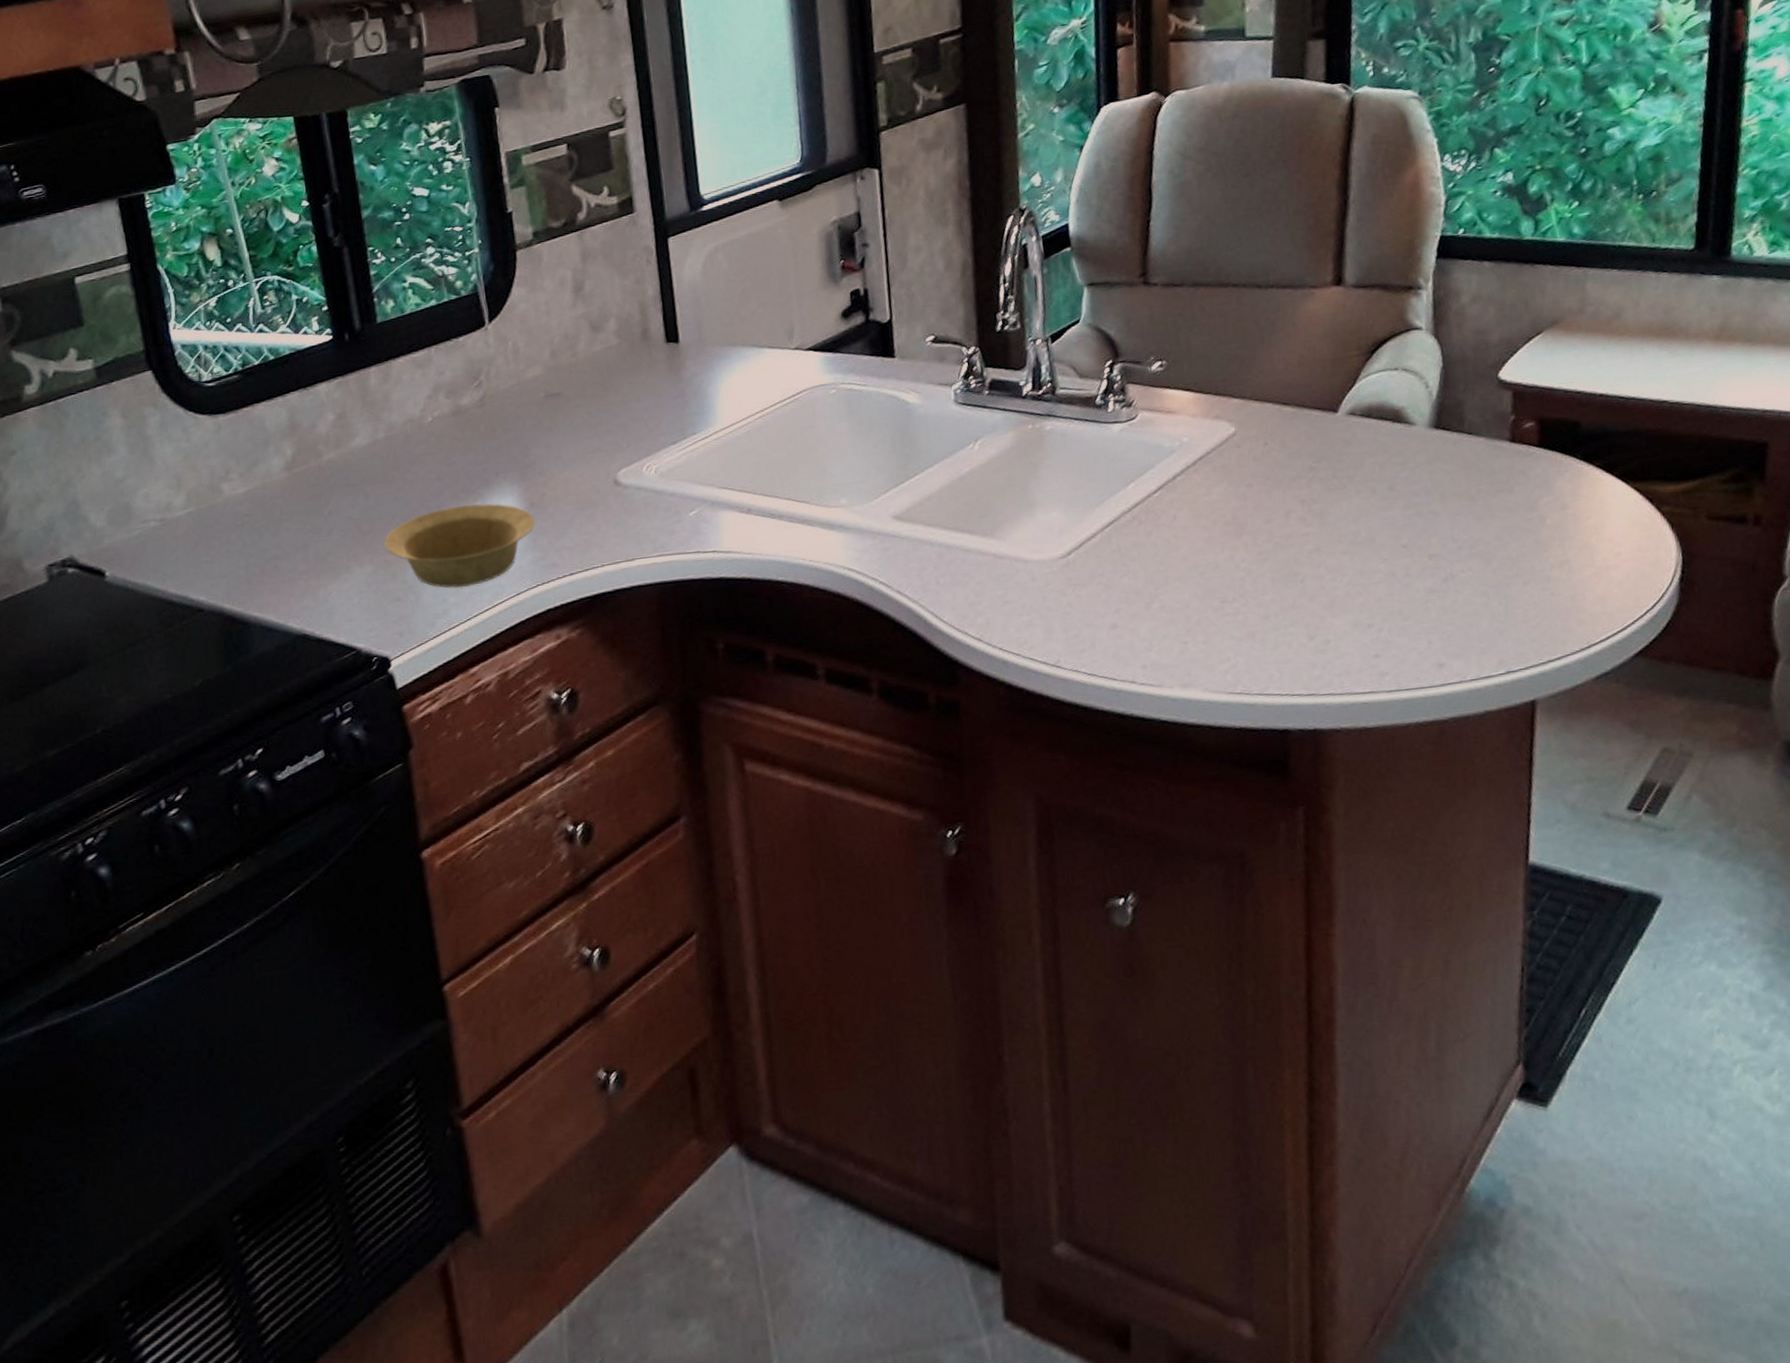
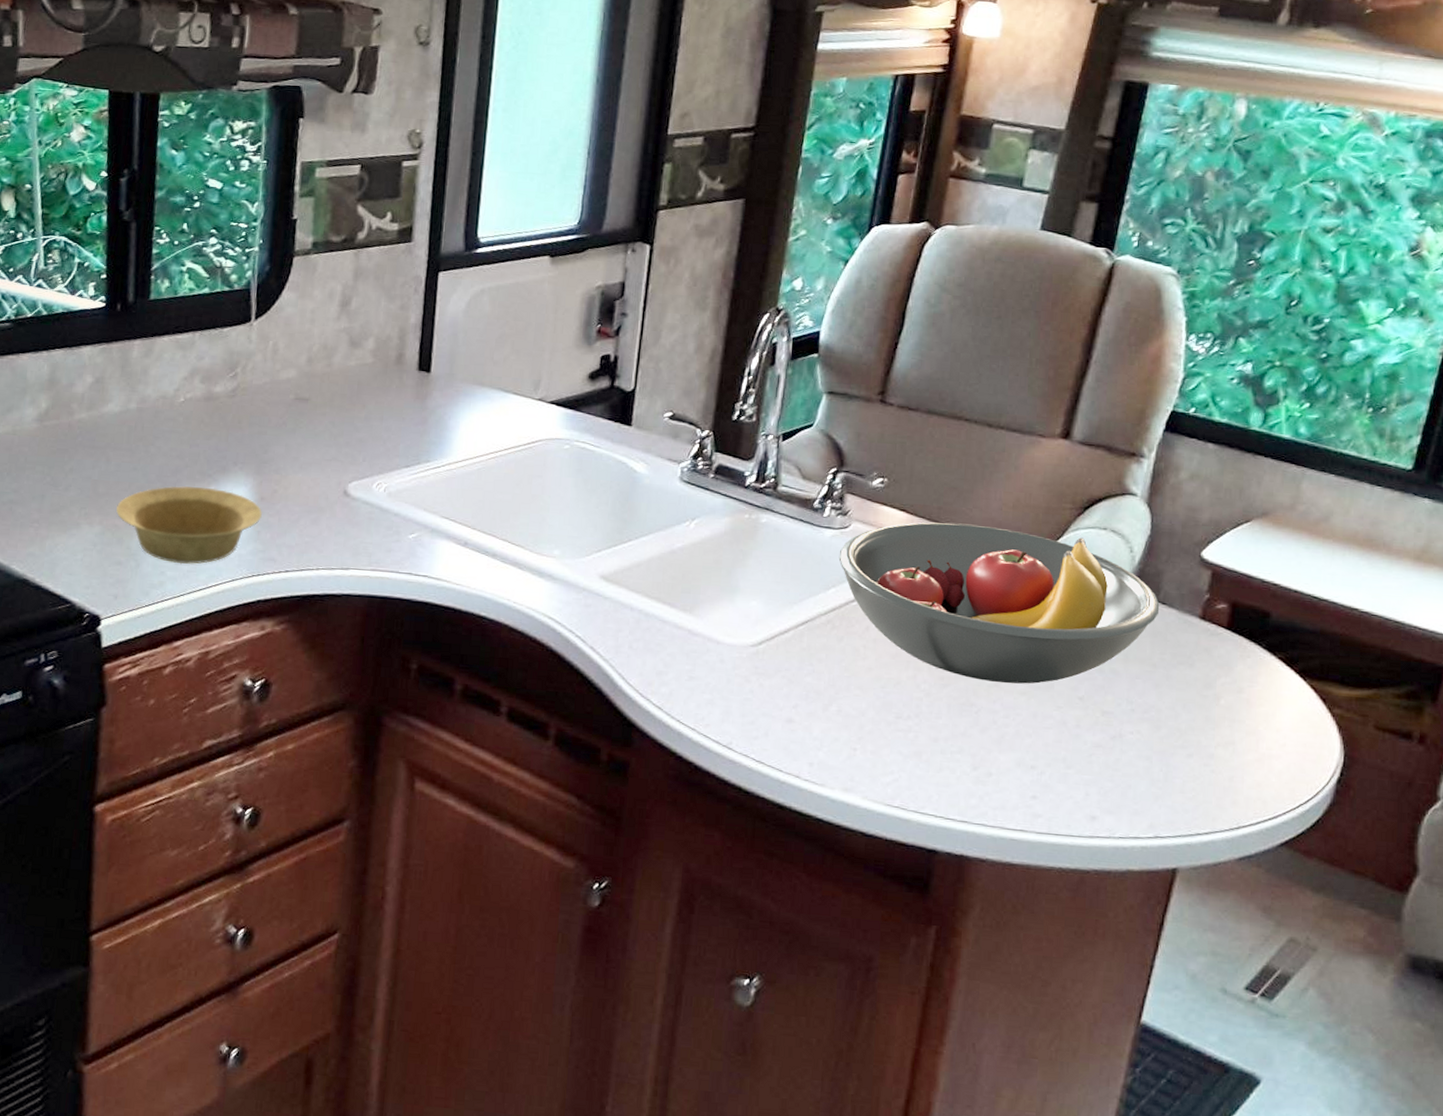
fruit bowl: none [1131,382,1467,548] -> present [838,522,1160,684]

